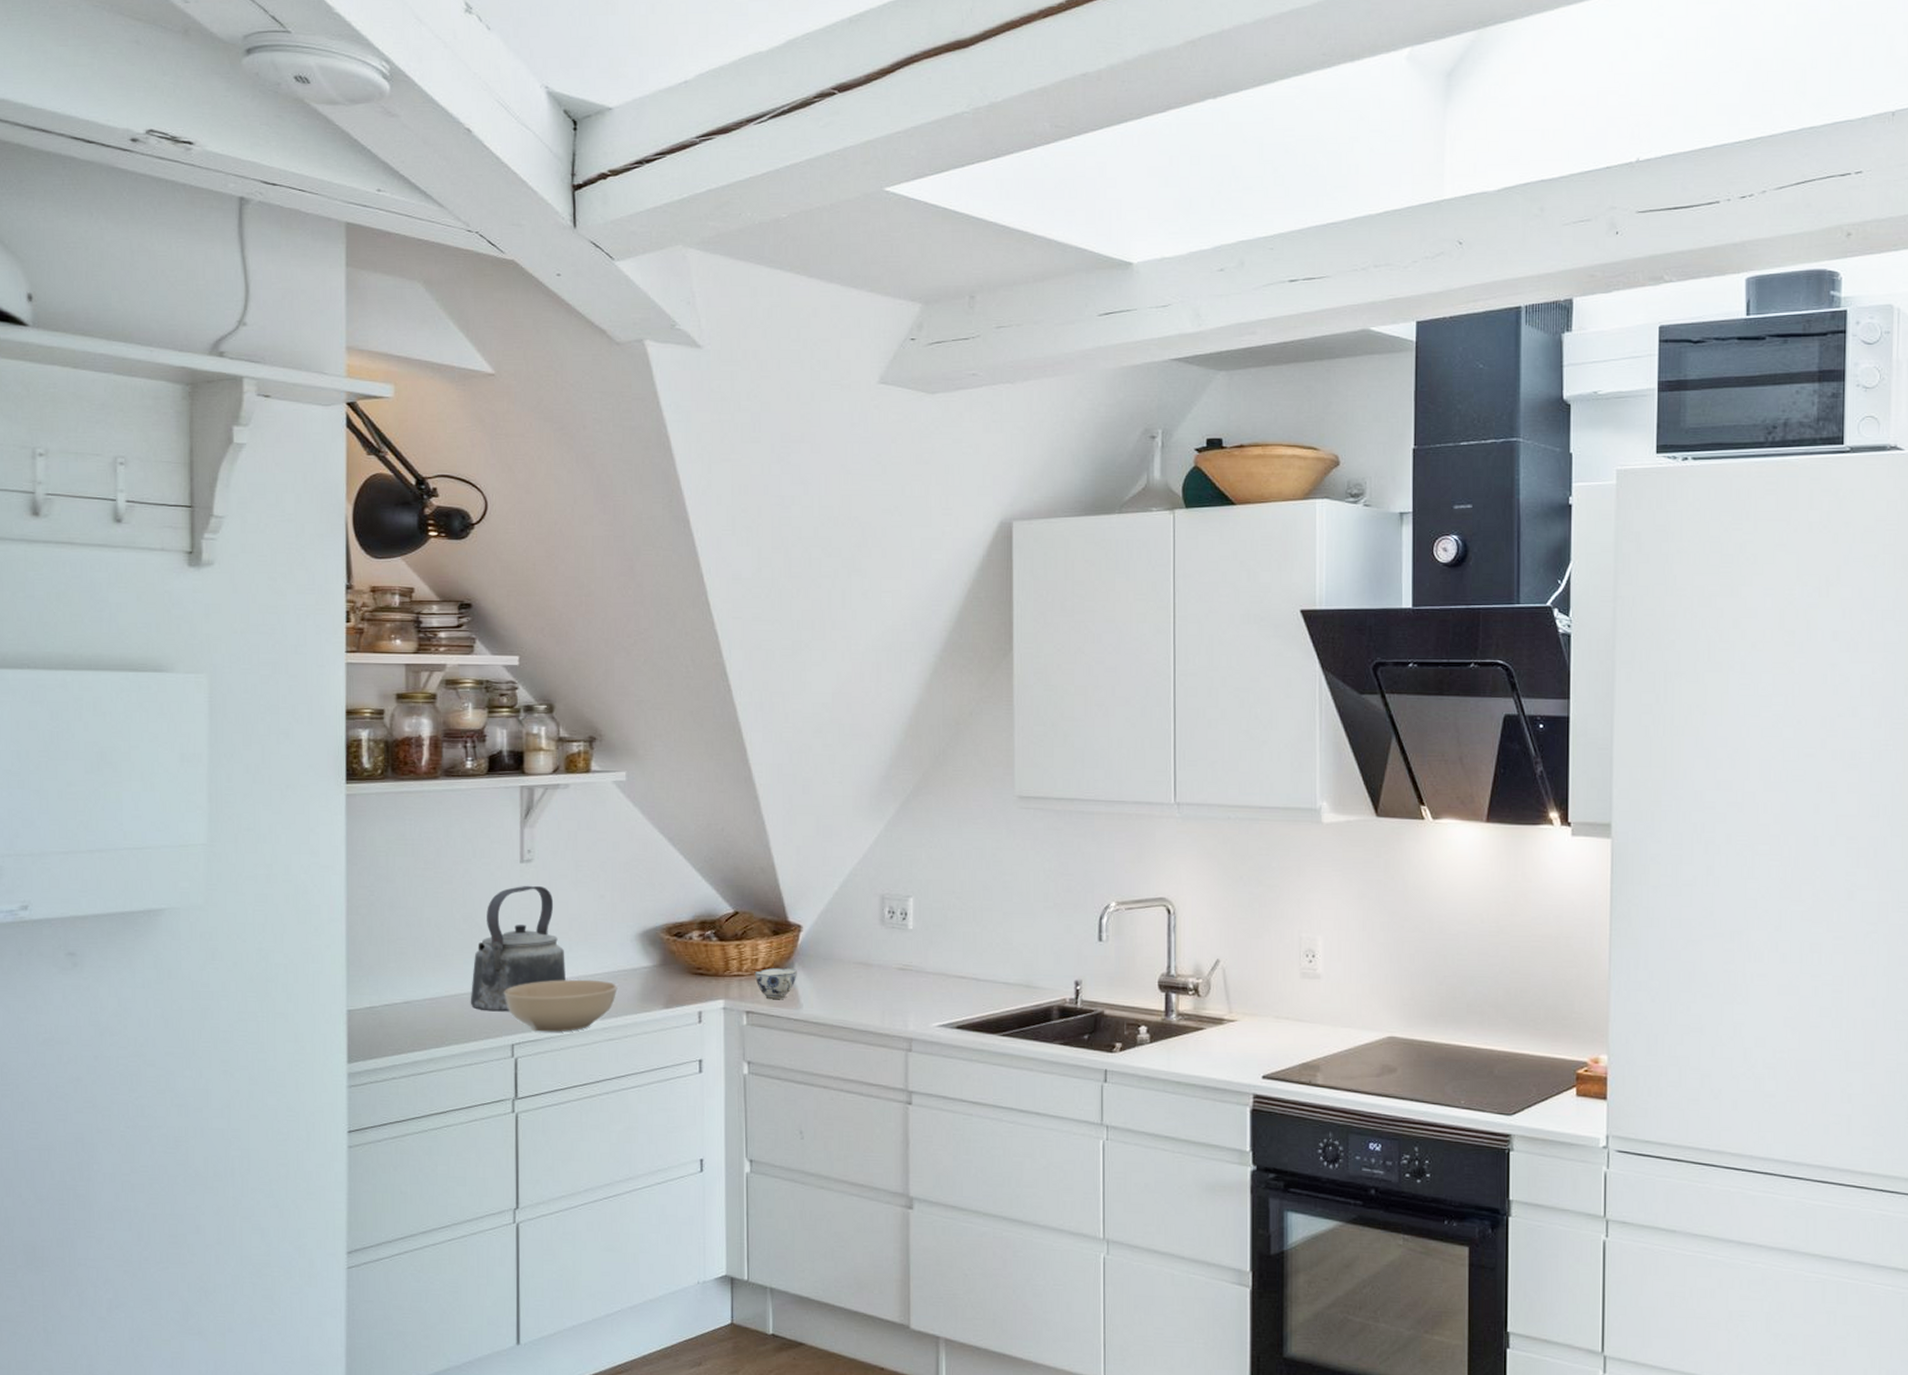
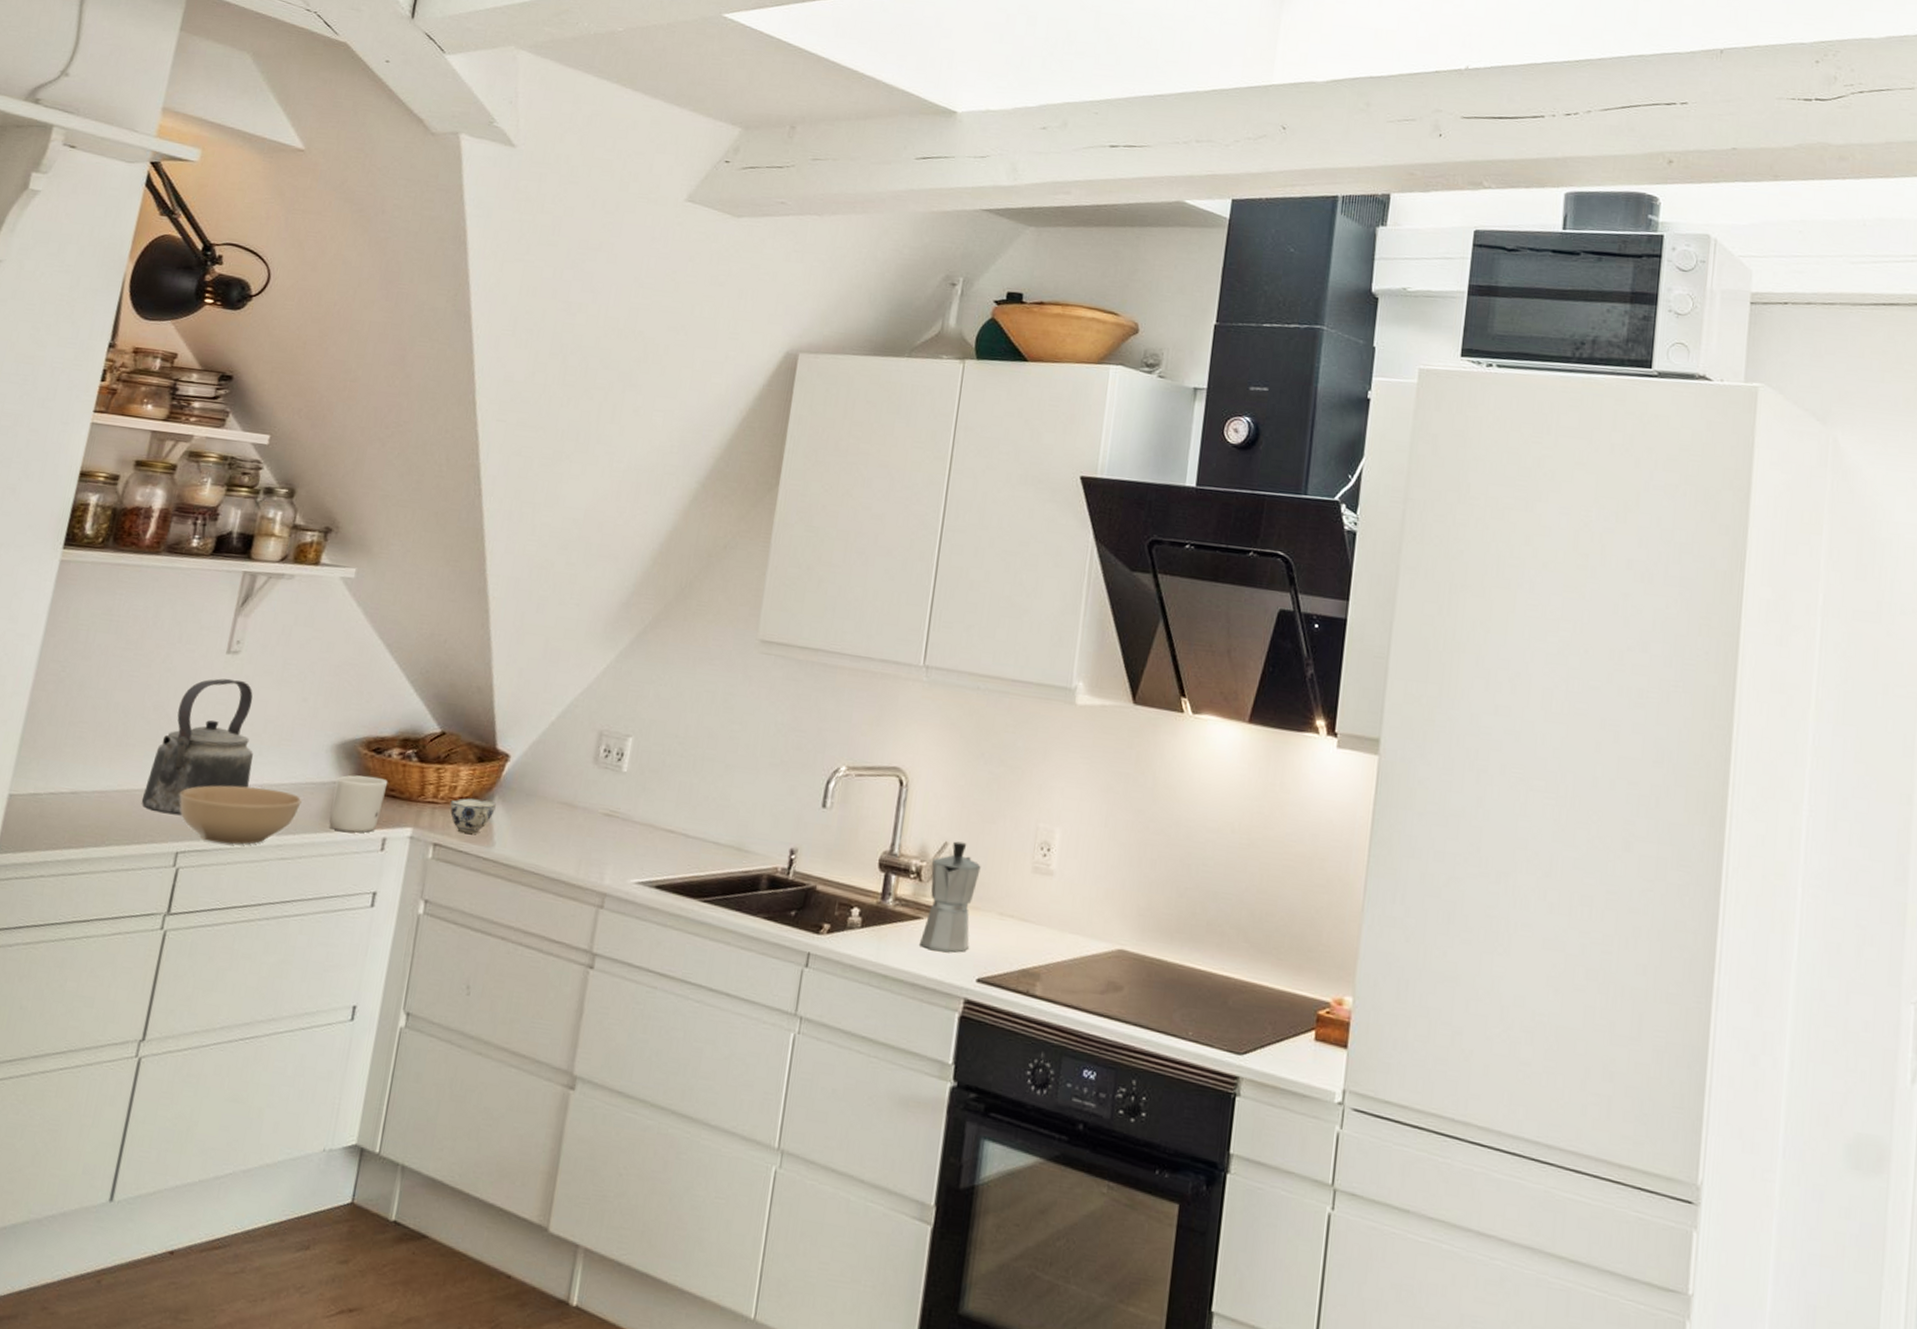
mug: none [645,958,694,1010] -> present [329,775,388,833]
coffee maker: none [1206,958,1253,1056] -> present [920,841,981,953]

